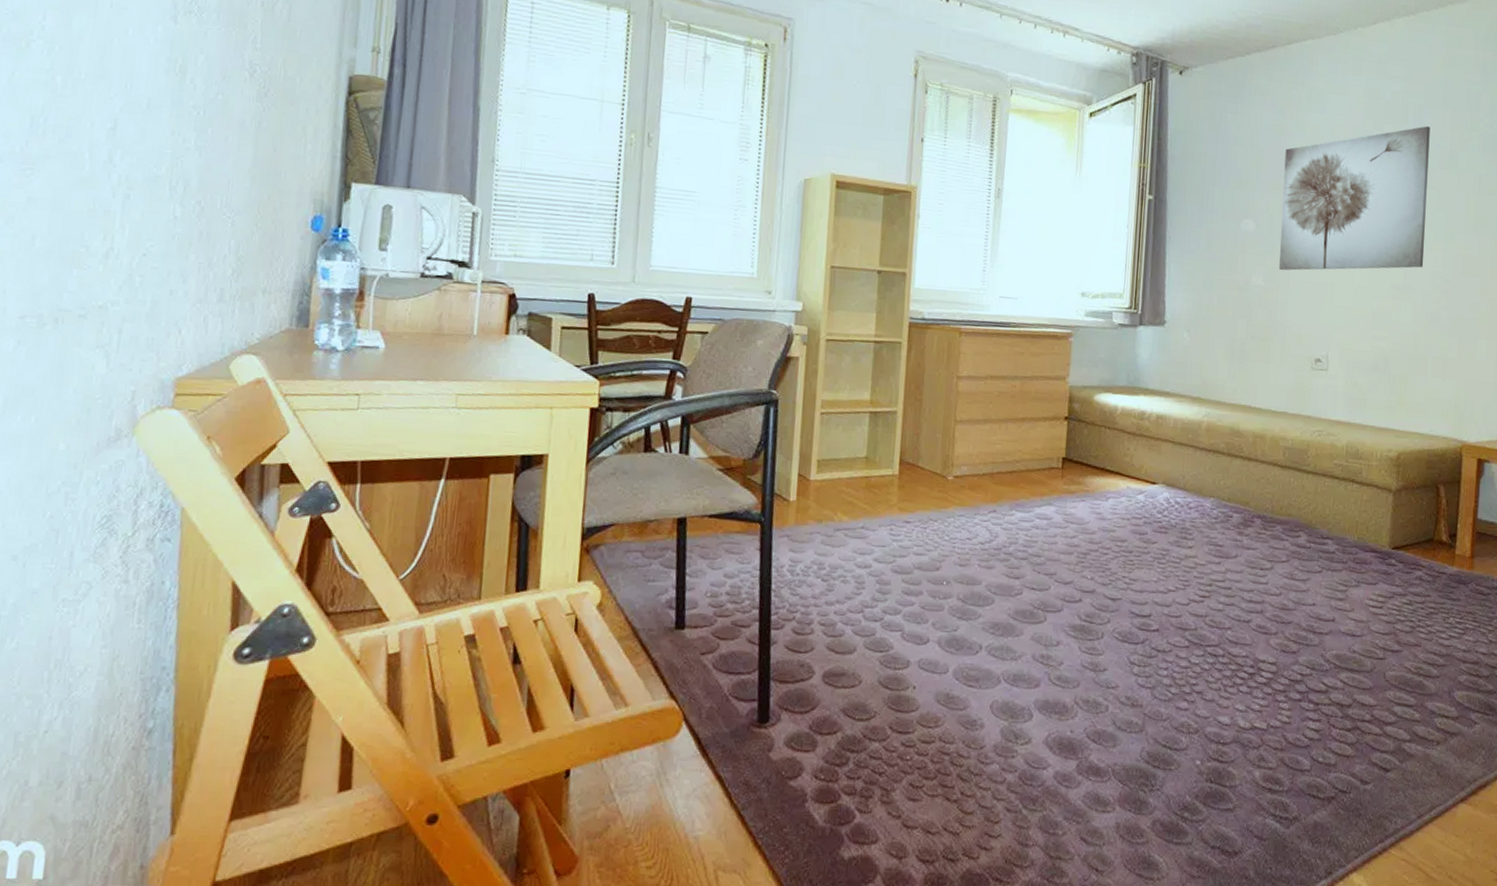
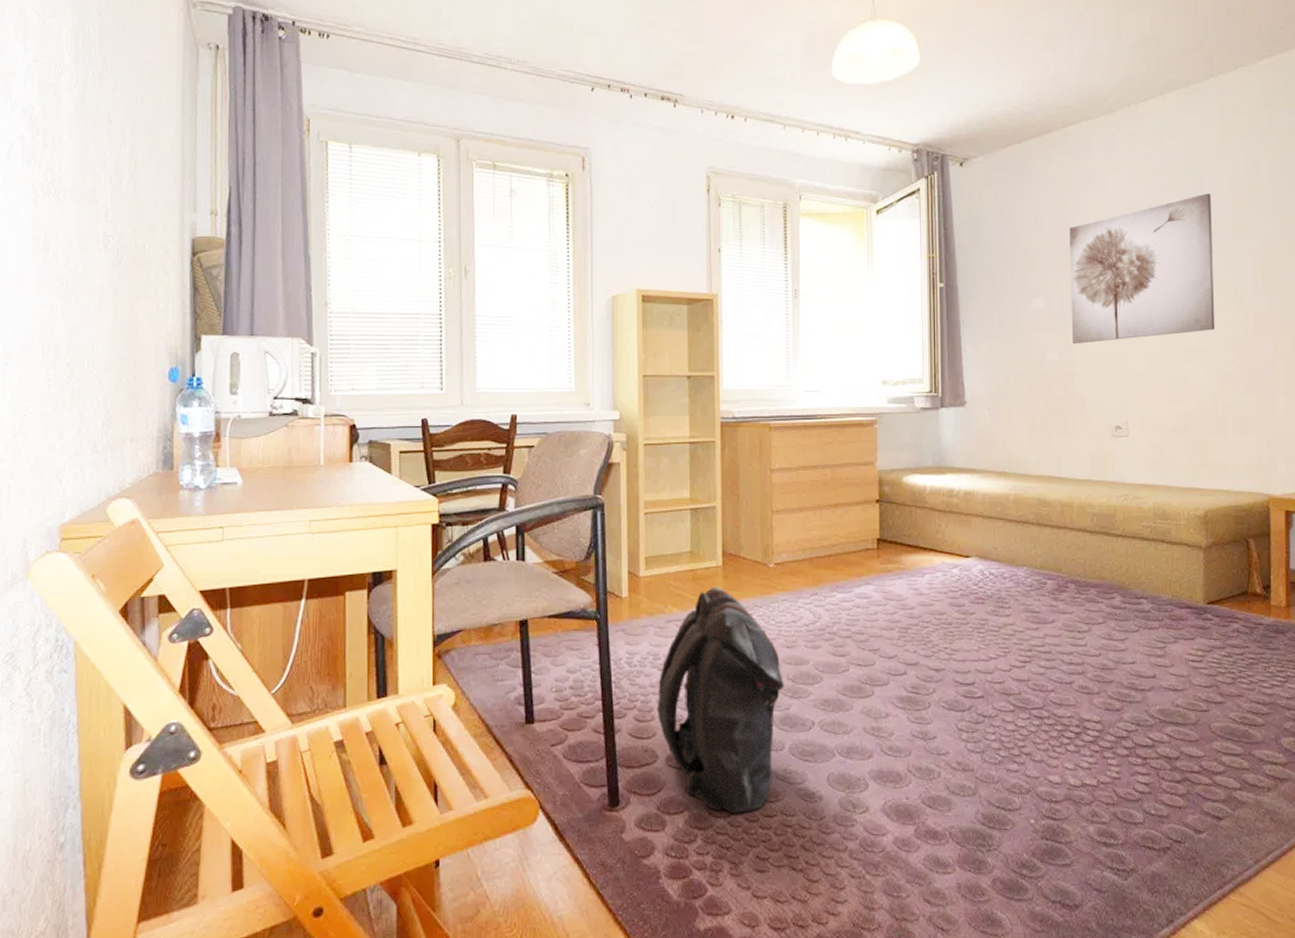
backpack: none [817,496,954,738] -> present [657,587,784,814]

